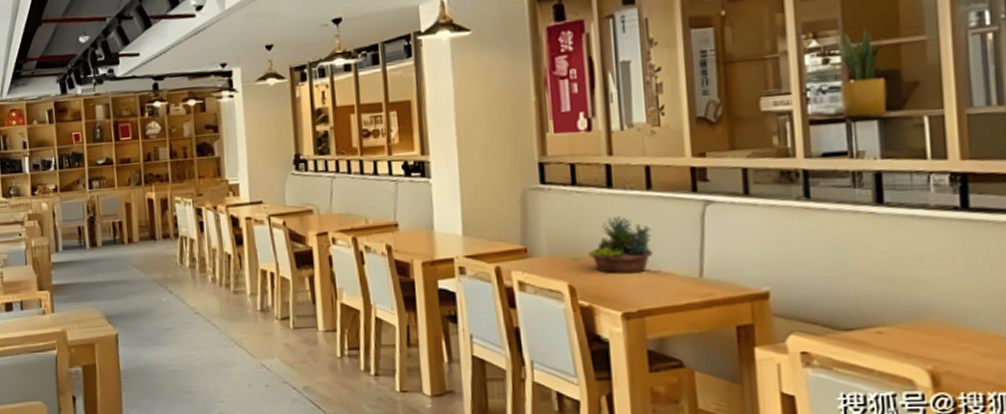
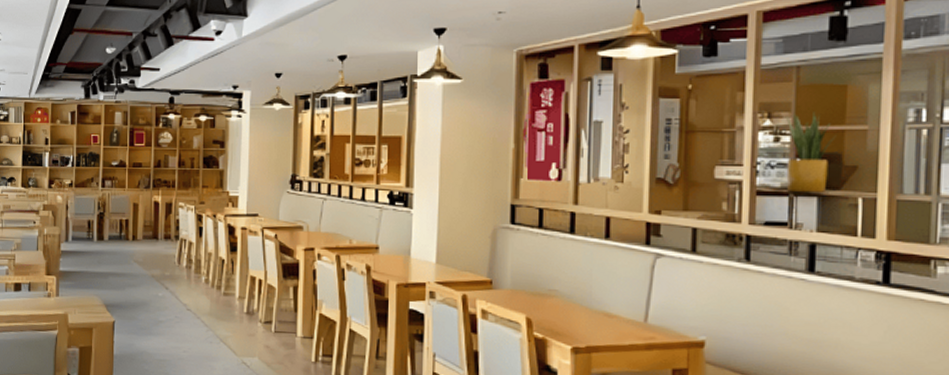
succulent planter: present [589,216,653,275] -> none [547,260,607,313]

